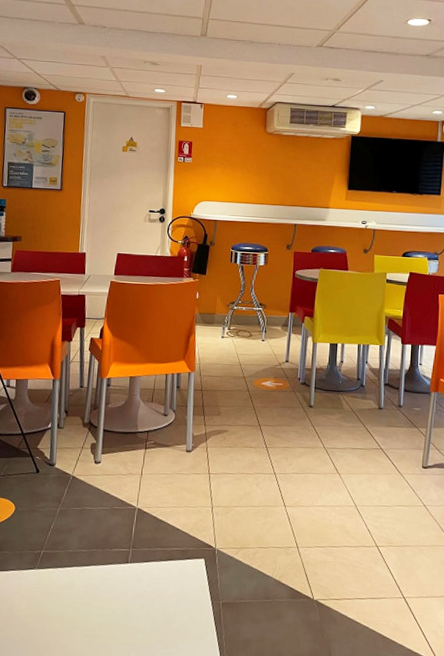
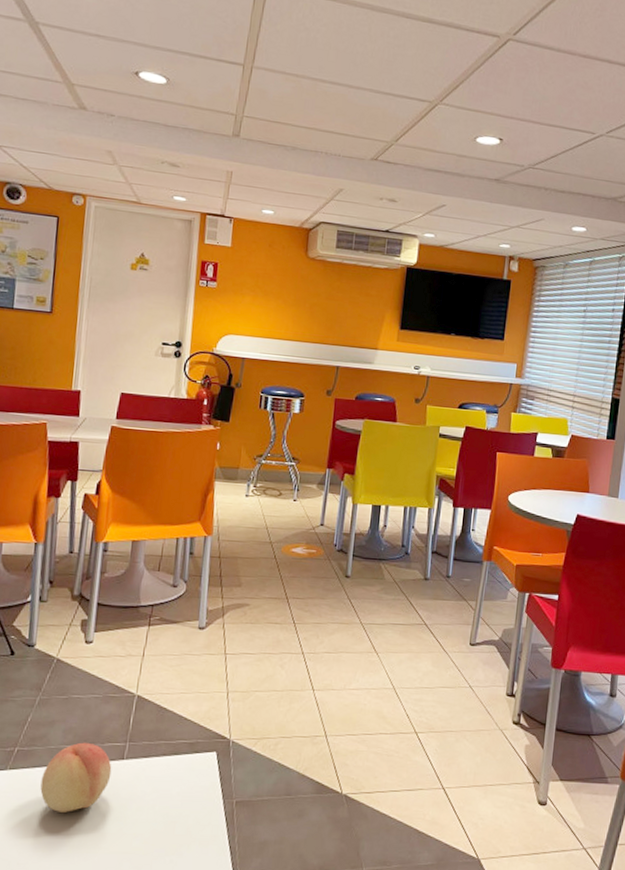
fruit: none [62,547,119,607] -> present [40,742,112,812]

